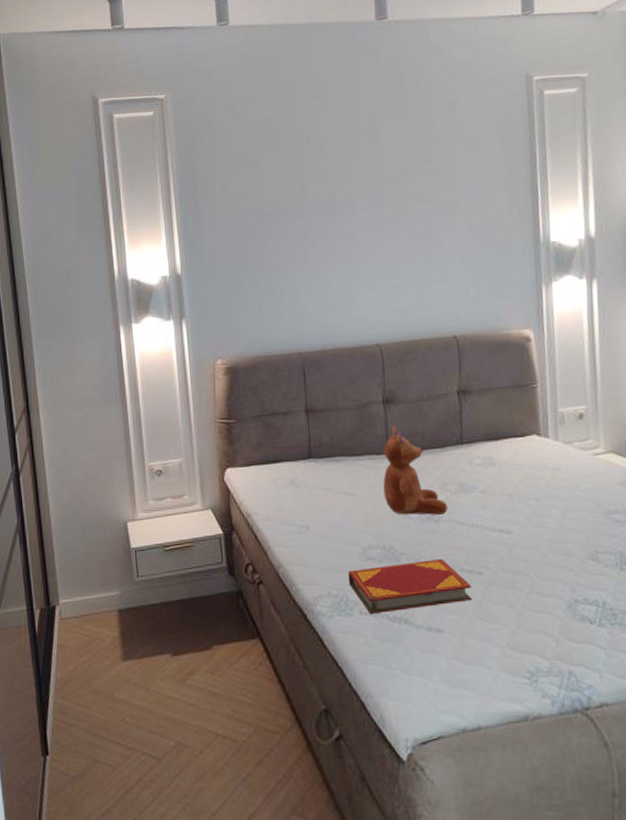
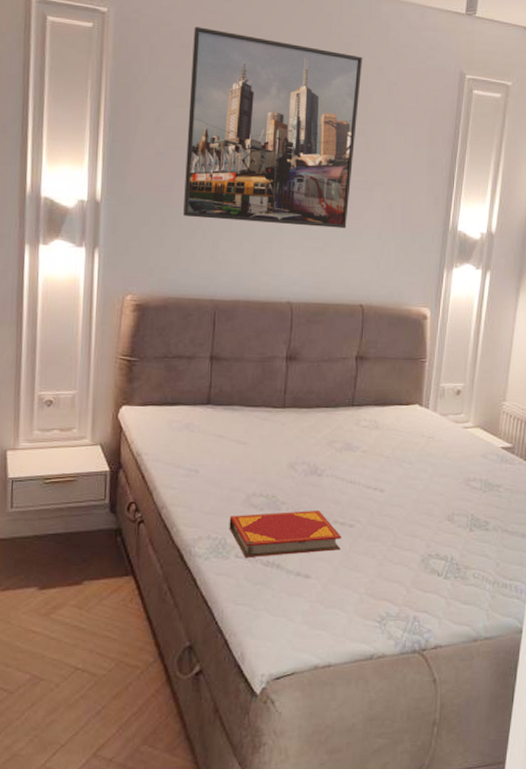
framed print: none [246,84,427,275] -> present [183,26,362,229]
toy: present [383,425,448,515] -> none [274,381,332,469]

